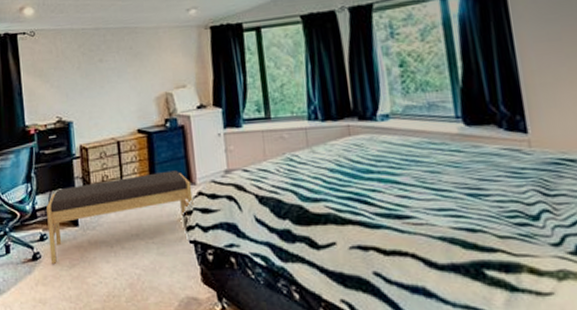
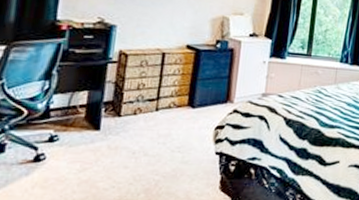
bench: present [46,170,193,264] -> none [56,87,229,166]

